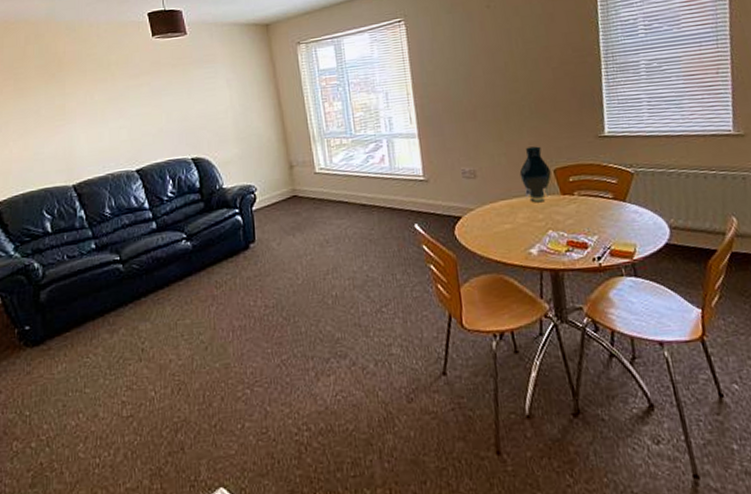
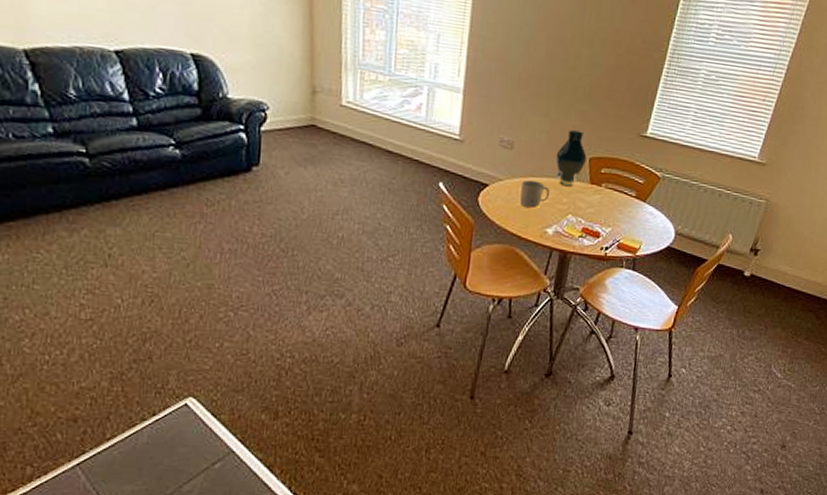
mug: none [493,203,524,232] -> present [520,180,550,209]

